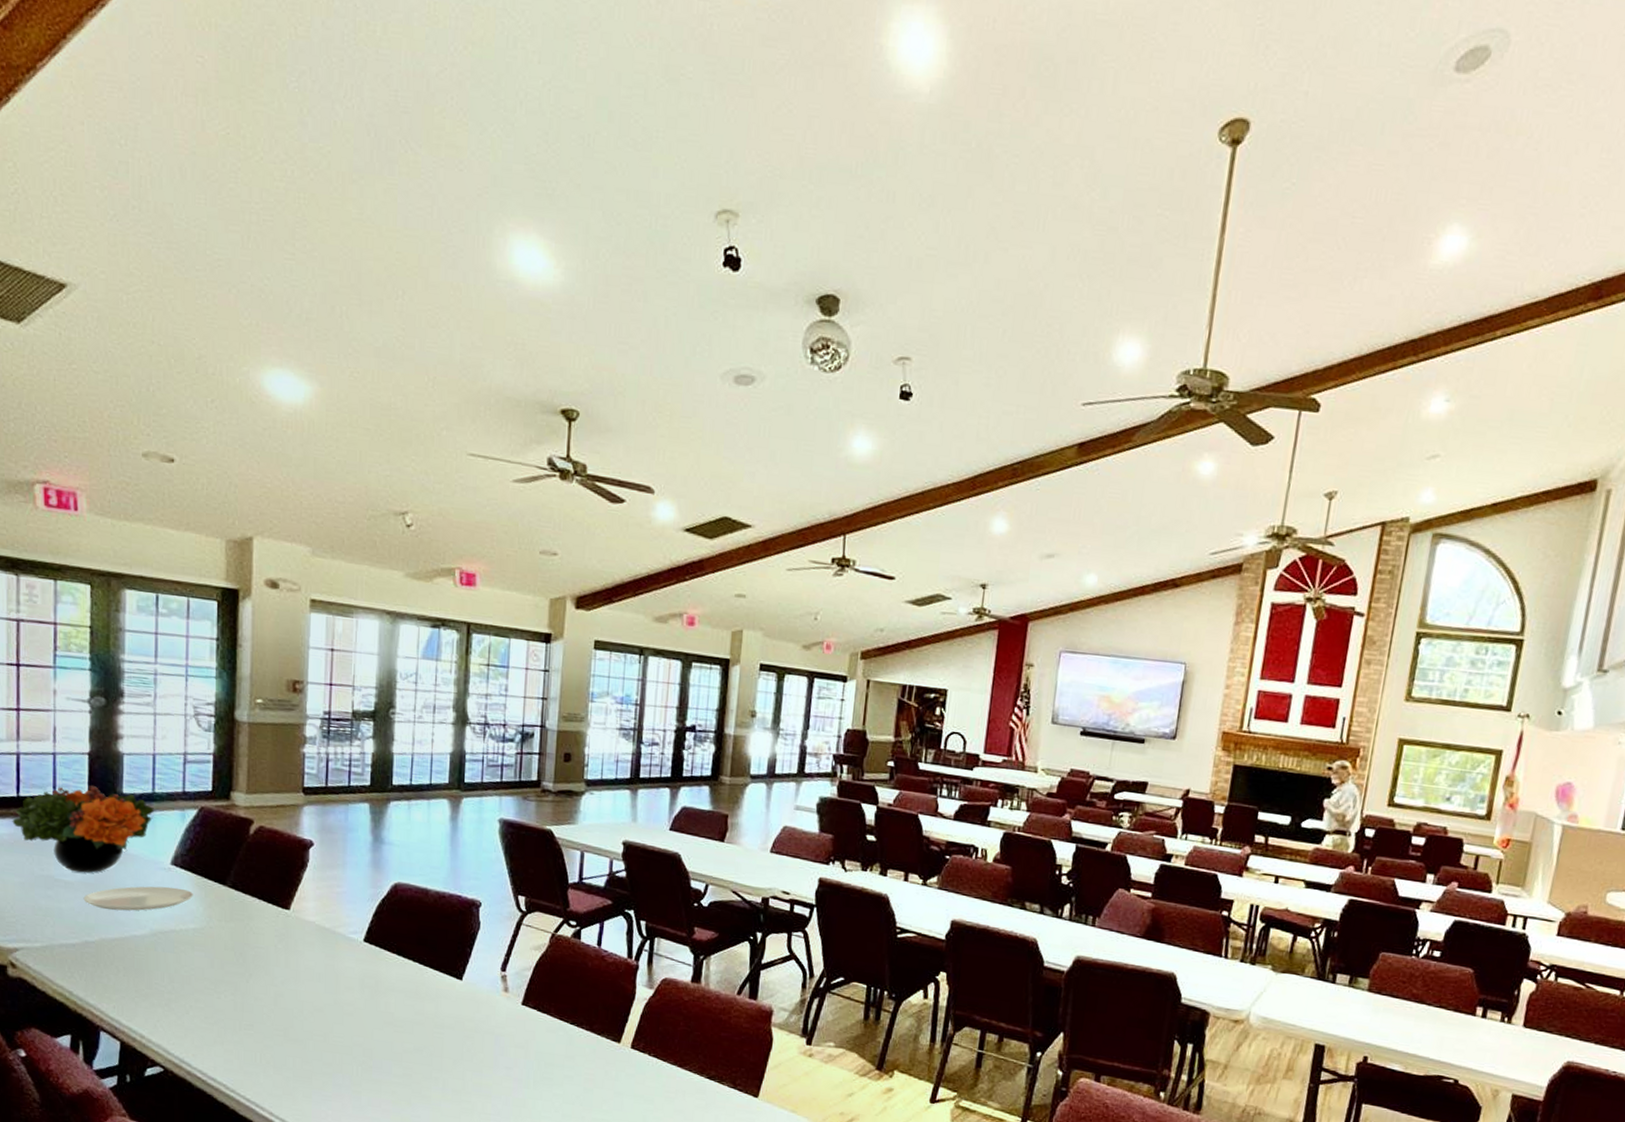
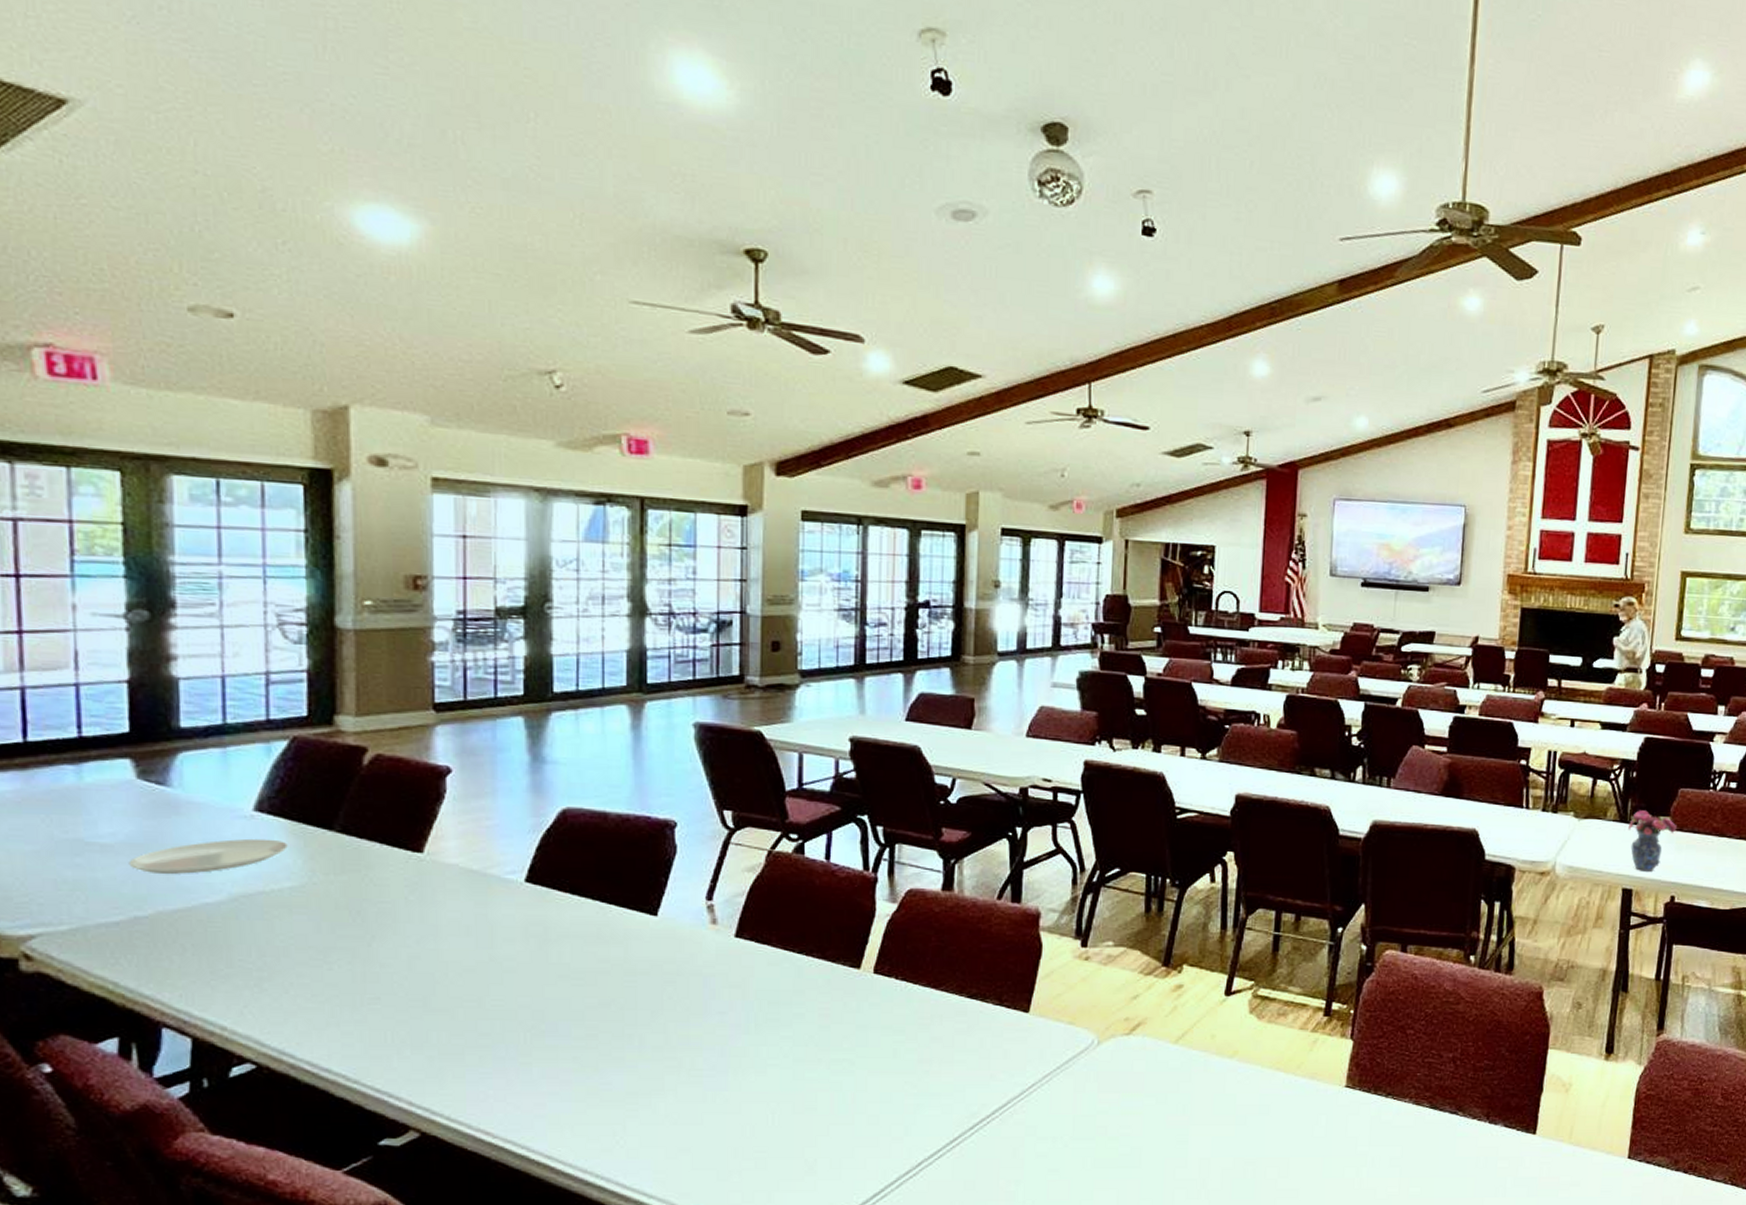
flower arrangement: present [12,785,154,873] -> none [17,721,226,831]
flower arrangement: none [1325,969,1375,1030] -> present [1628,810,1677,871]

